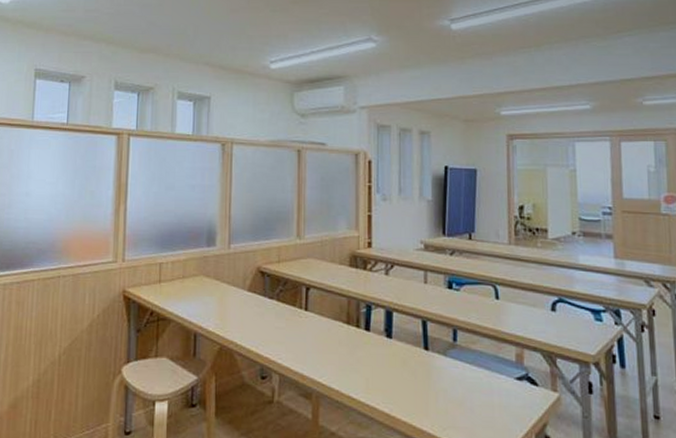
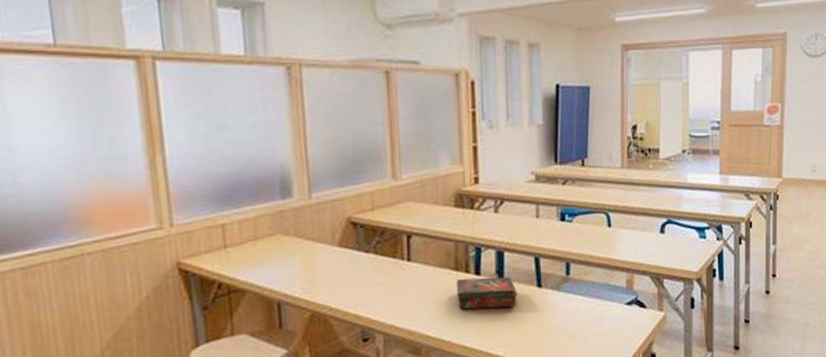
book: none [348,332,405,365] -> present [457,277,518,310]

